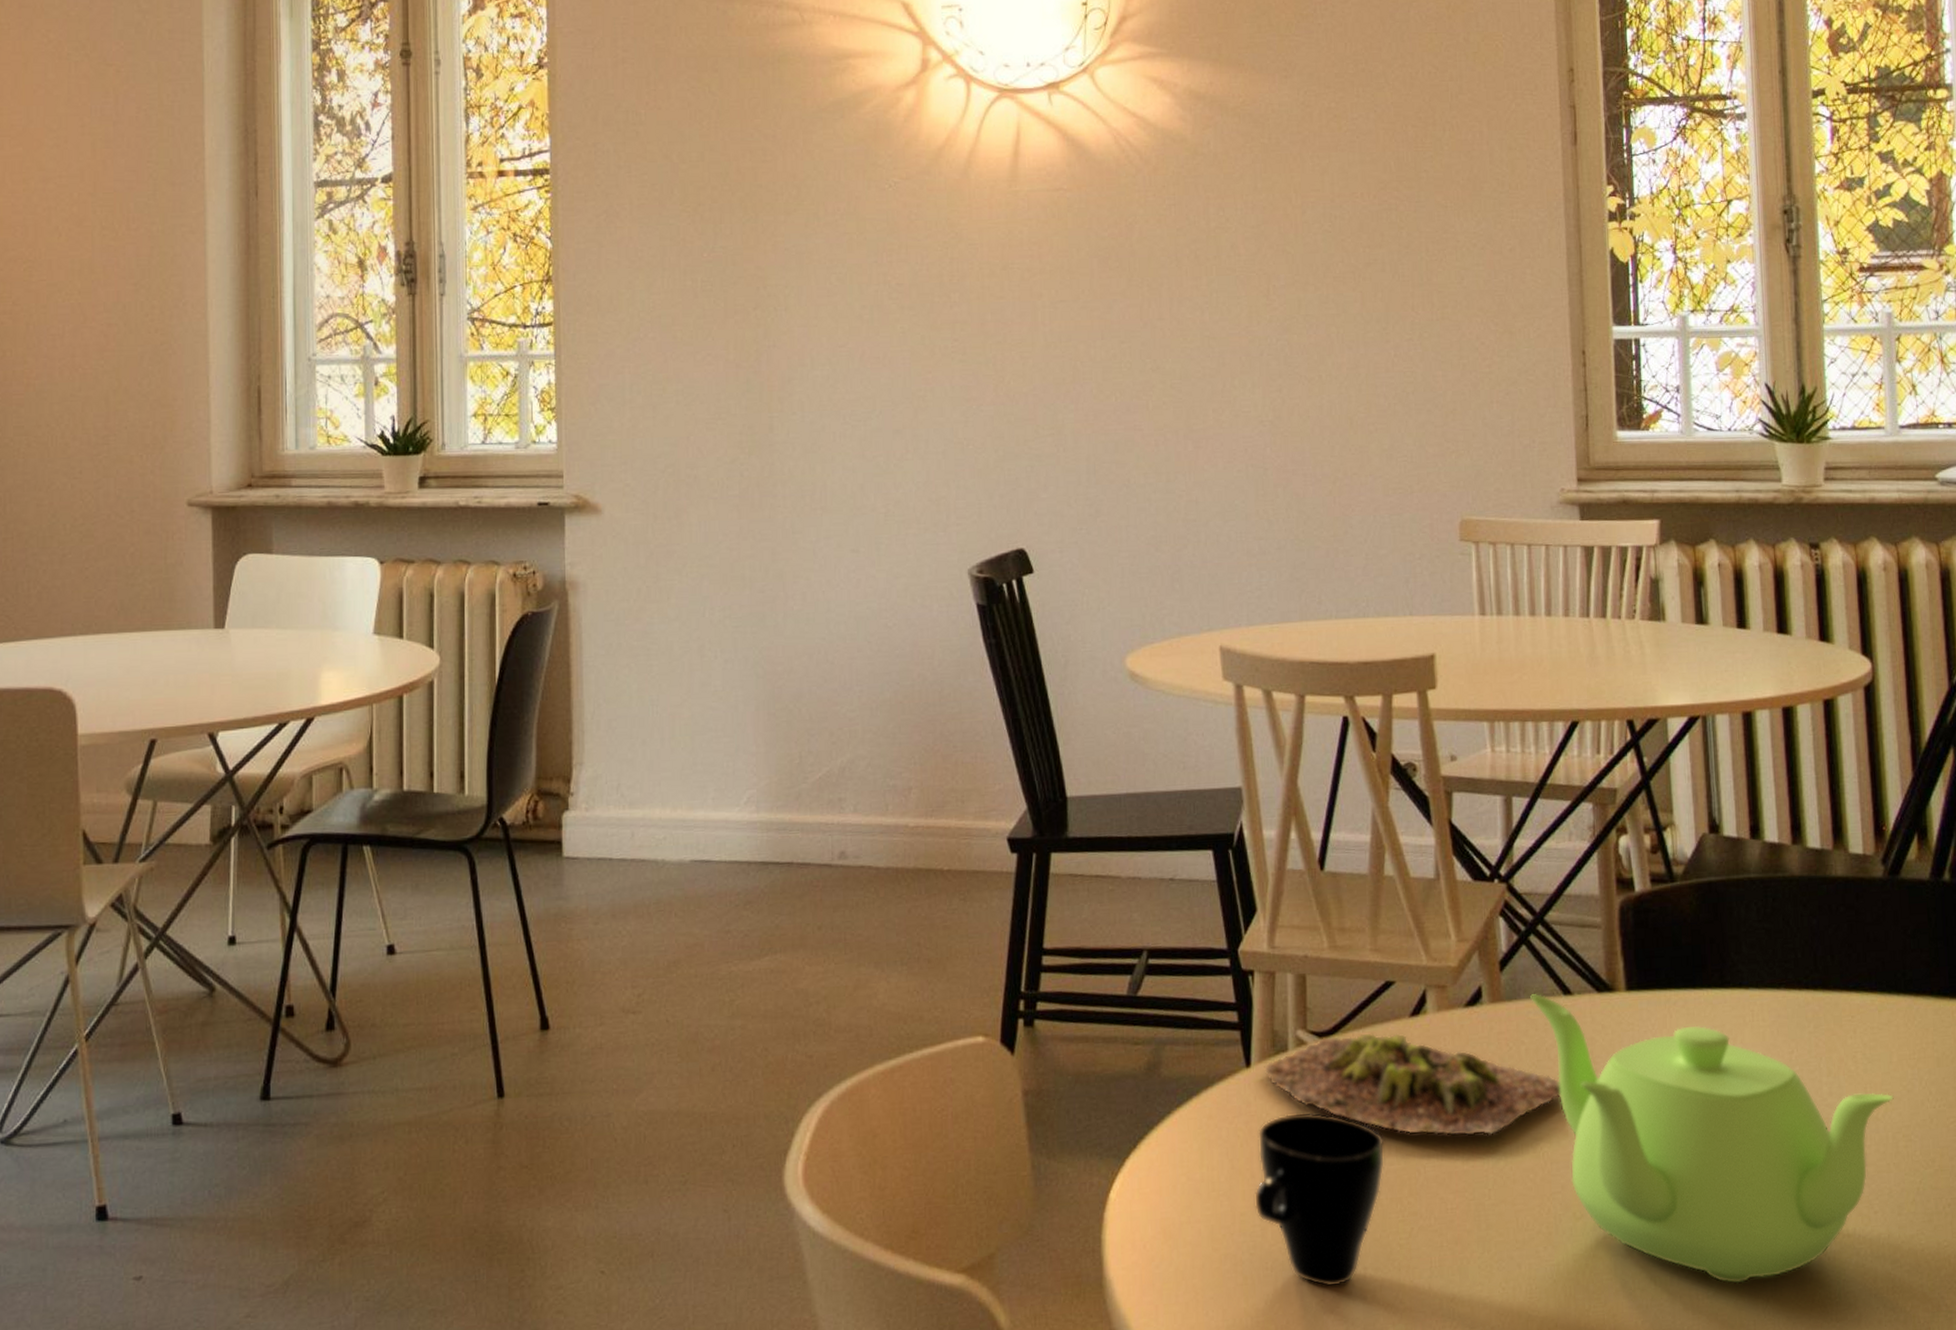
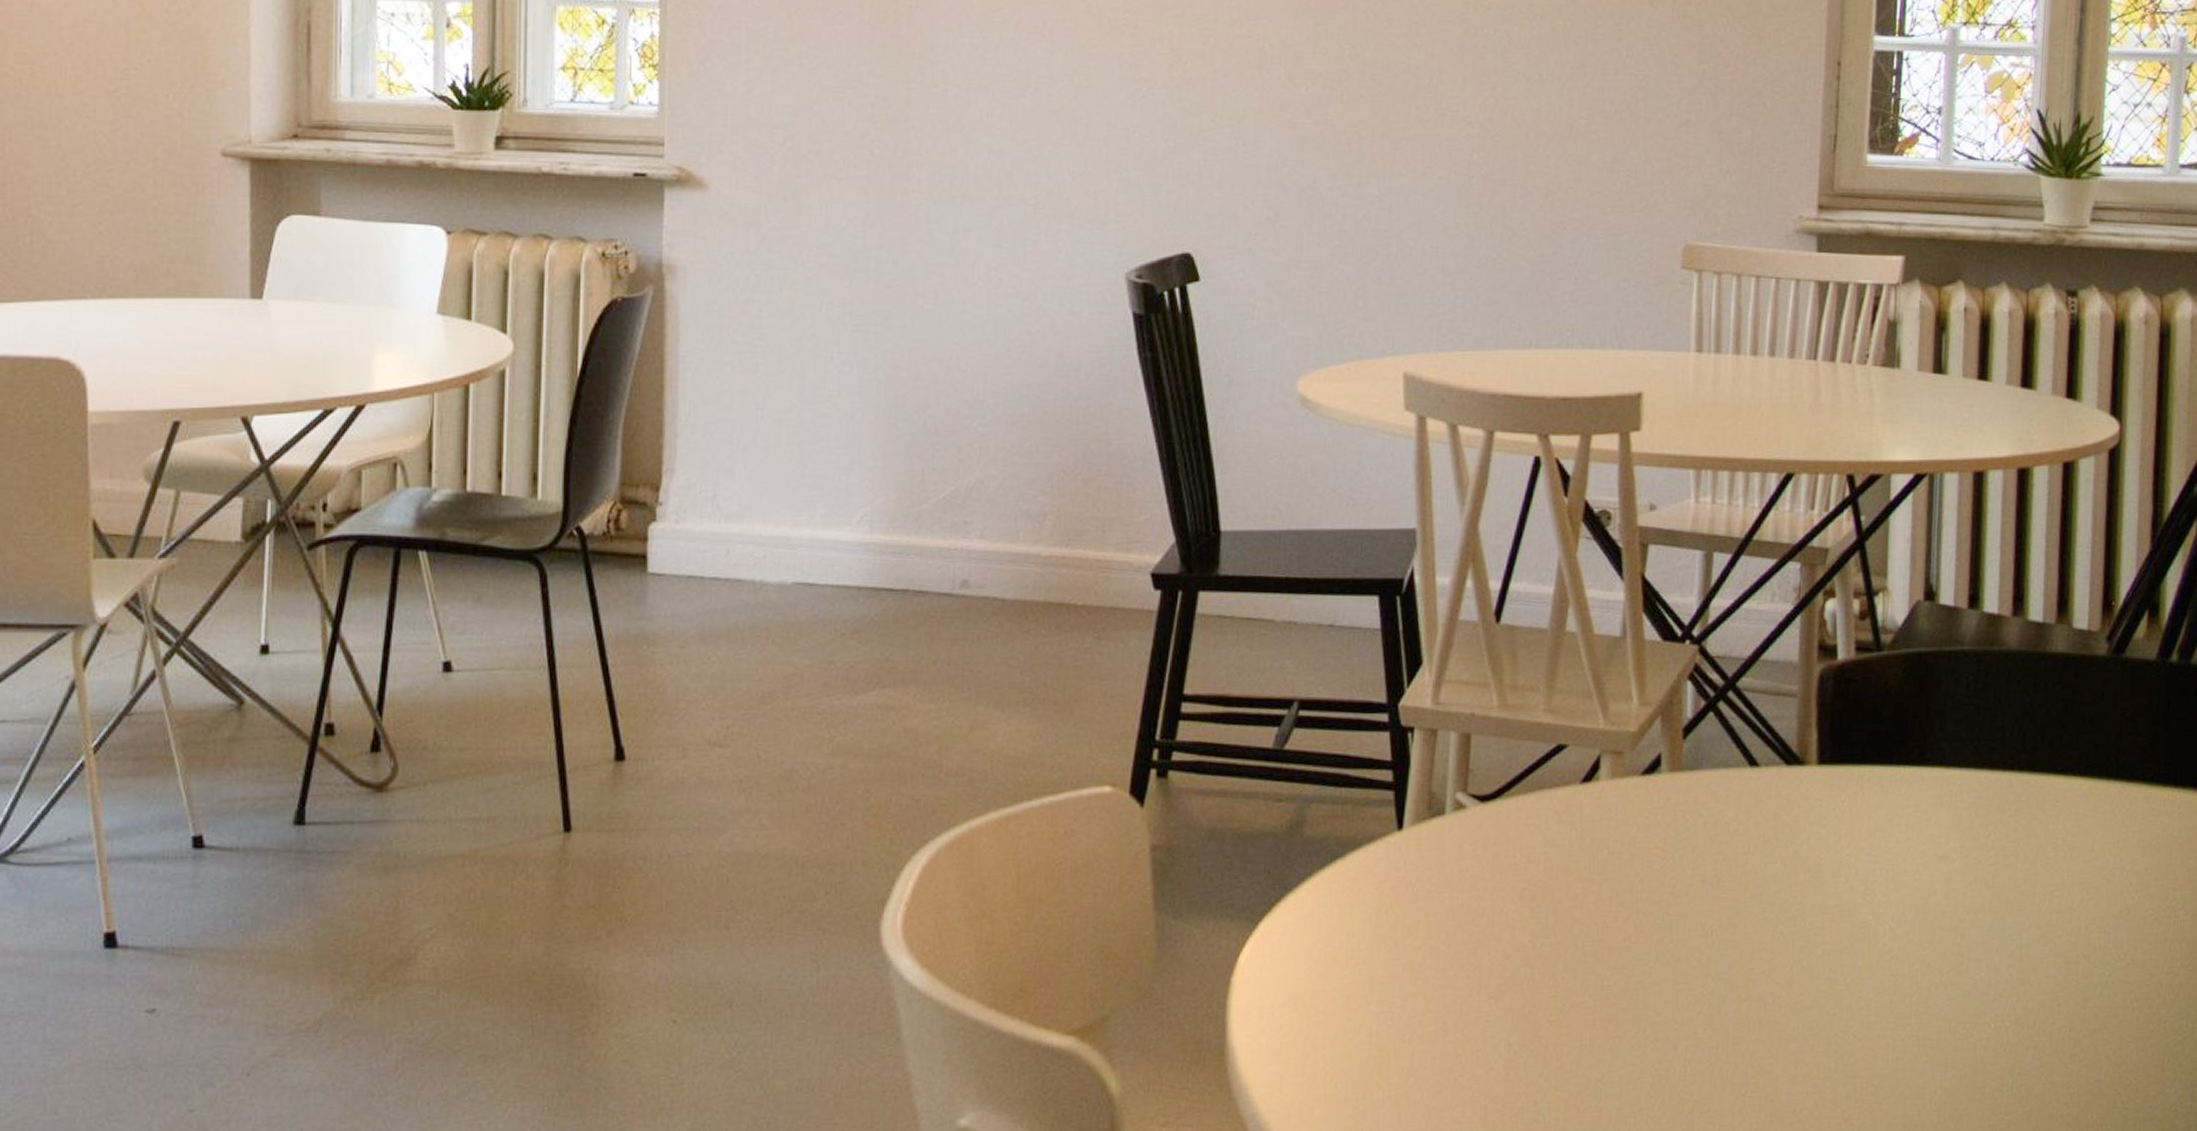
cup: present [1254,1112,1385,1287] -> none [1395,879,1542,1062]
succulent plant: present [1264,1033,1561,1136] -> none [1417,798,1737,911]
teapot: present [1530,994,1894,1284] -> none [1713,764,2092,1073]

